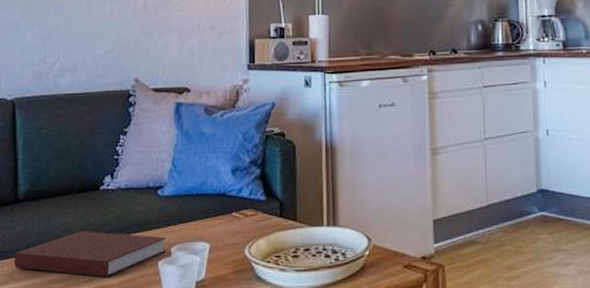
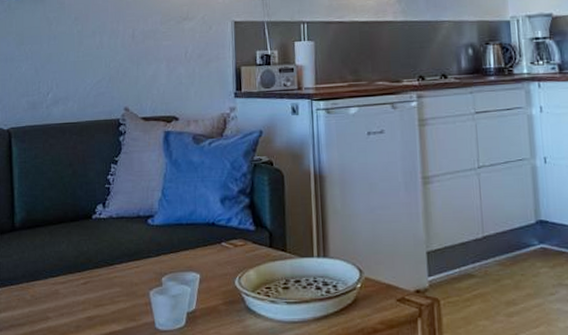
notebook: present [14,230,167,277] -> none [11,259,158,307]

